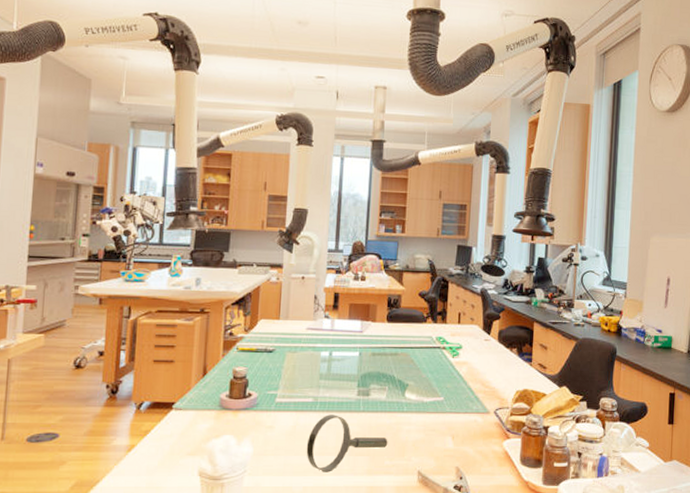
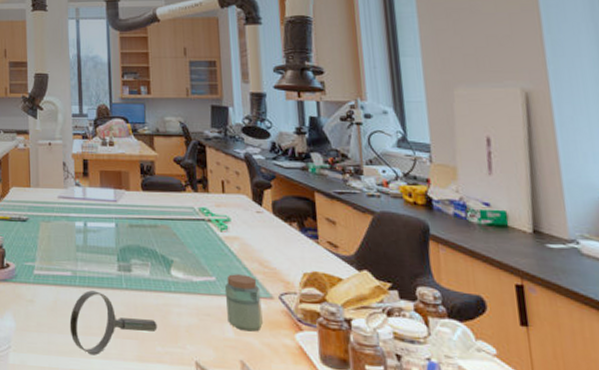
peanut butter: none [449,394,480,442] -> present [224,274,263,332]

